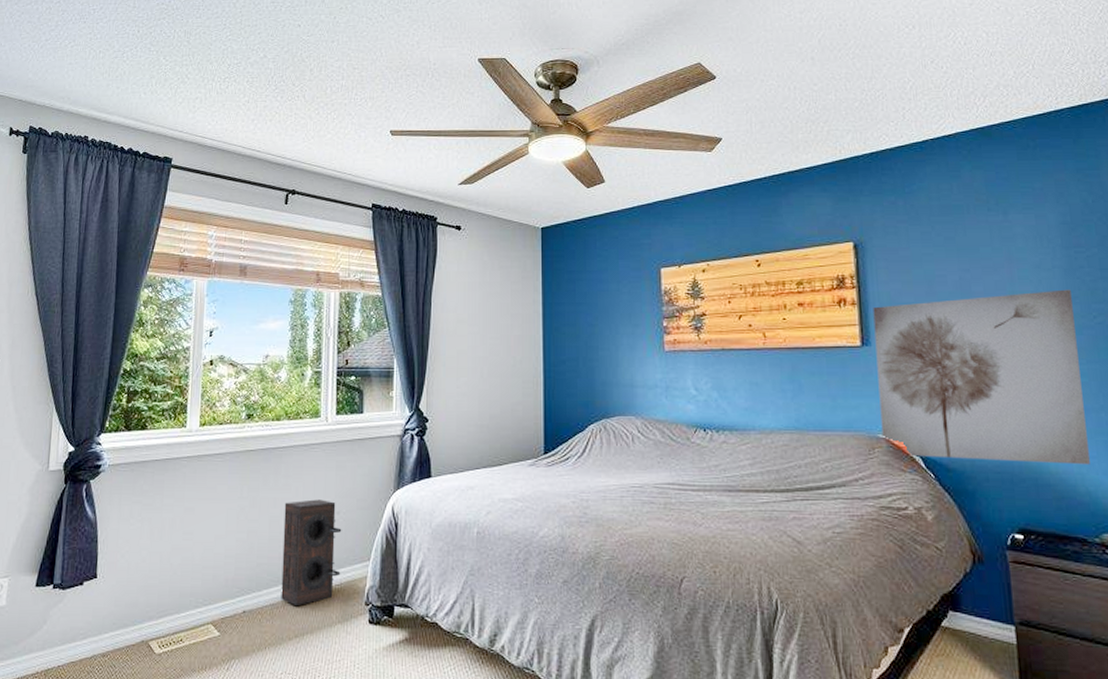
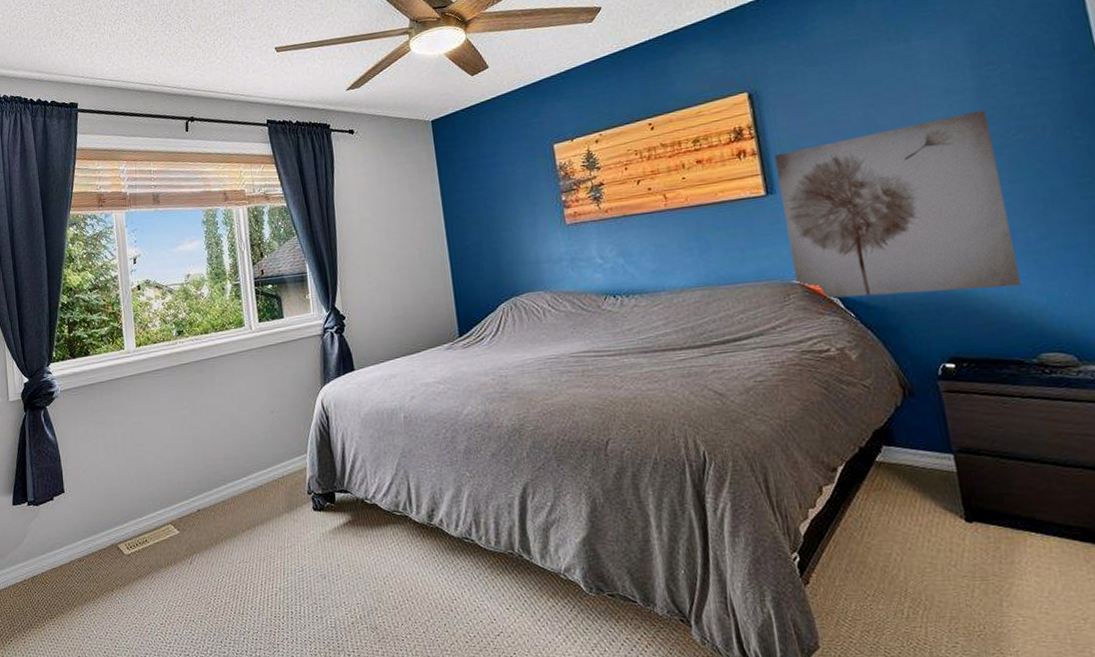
speaker: present [281,499,342,607] -> none [222,401,282,501]

